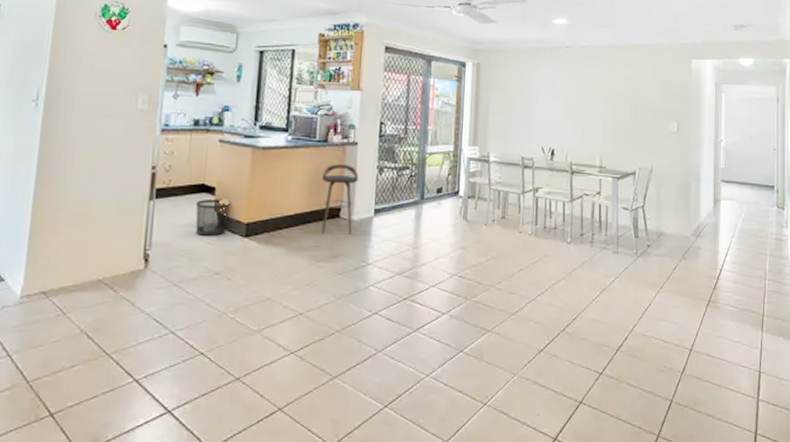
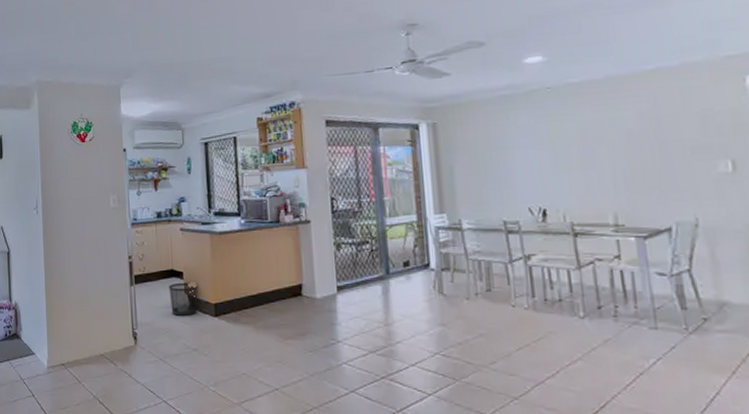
bar stool: present [321,164,358,235] -> none [279,243,316,312]

